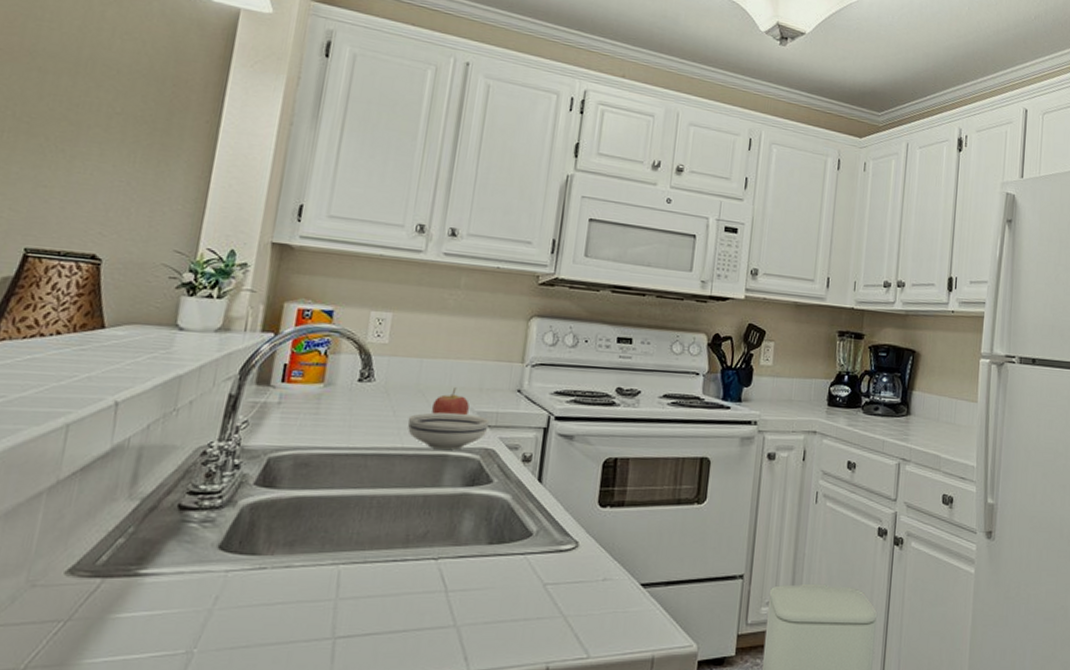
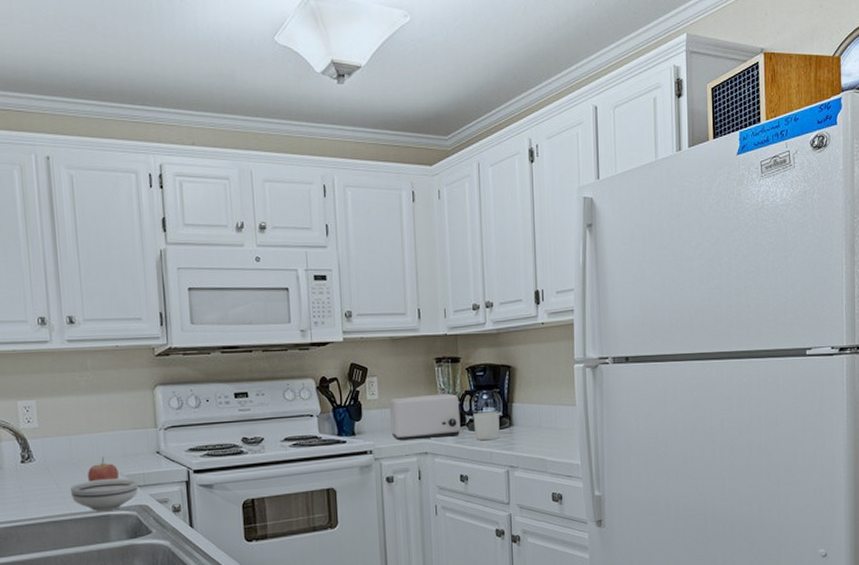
toaster: none [780,367,859,418] -> present [390,393,461,441]
mug: none [869,395,897,428] -> present [473,411,500,441]

